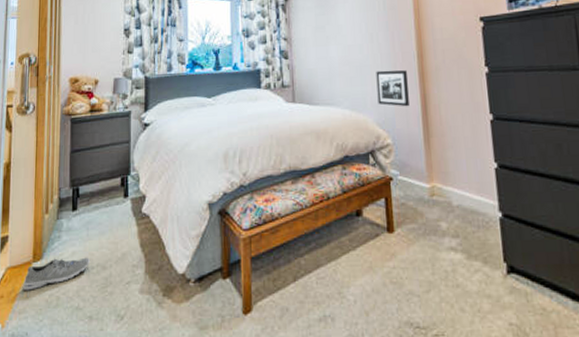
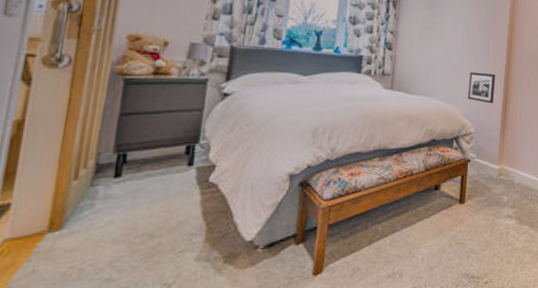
sneaker: present [23,257,91,291] -> none [28,226,134,264]

